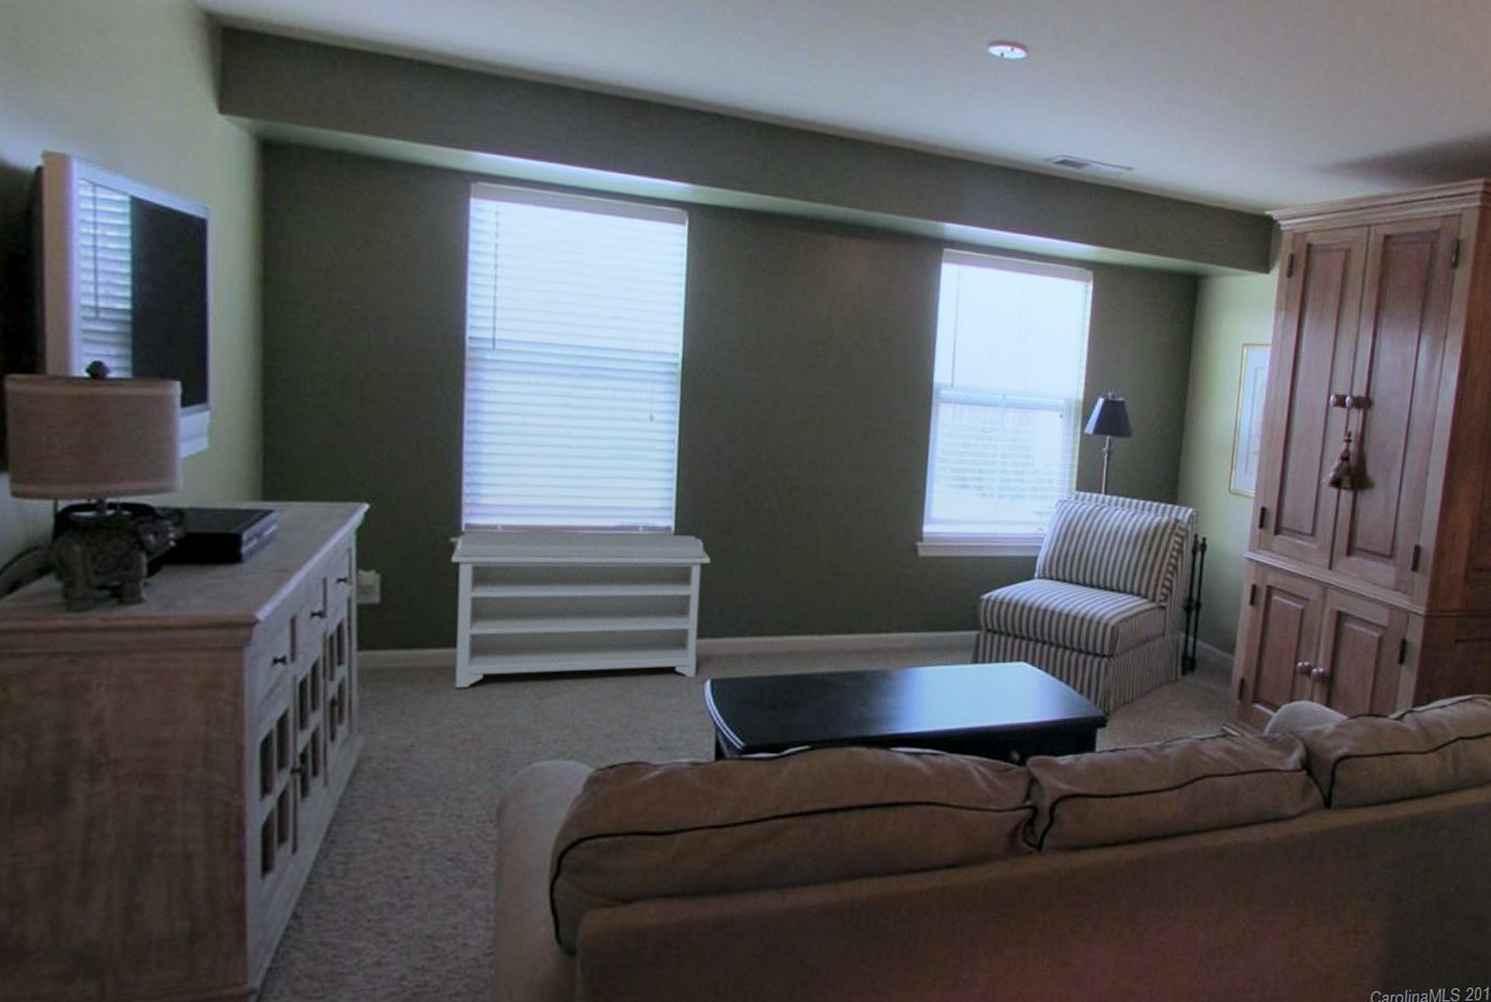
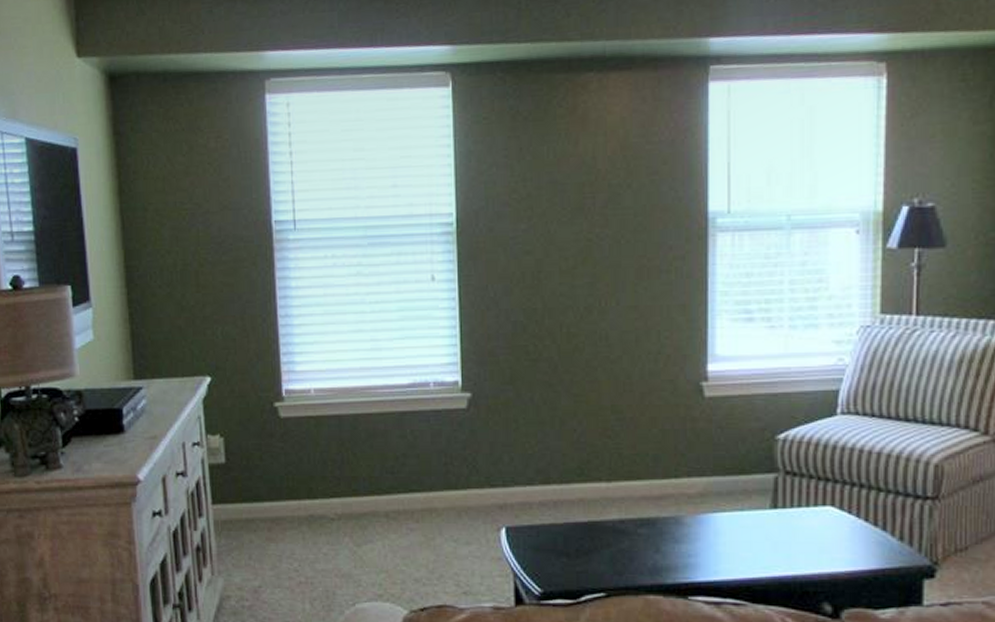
bench: present [450,532,710,689] -> none [276,389,496,537]

